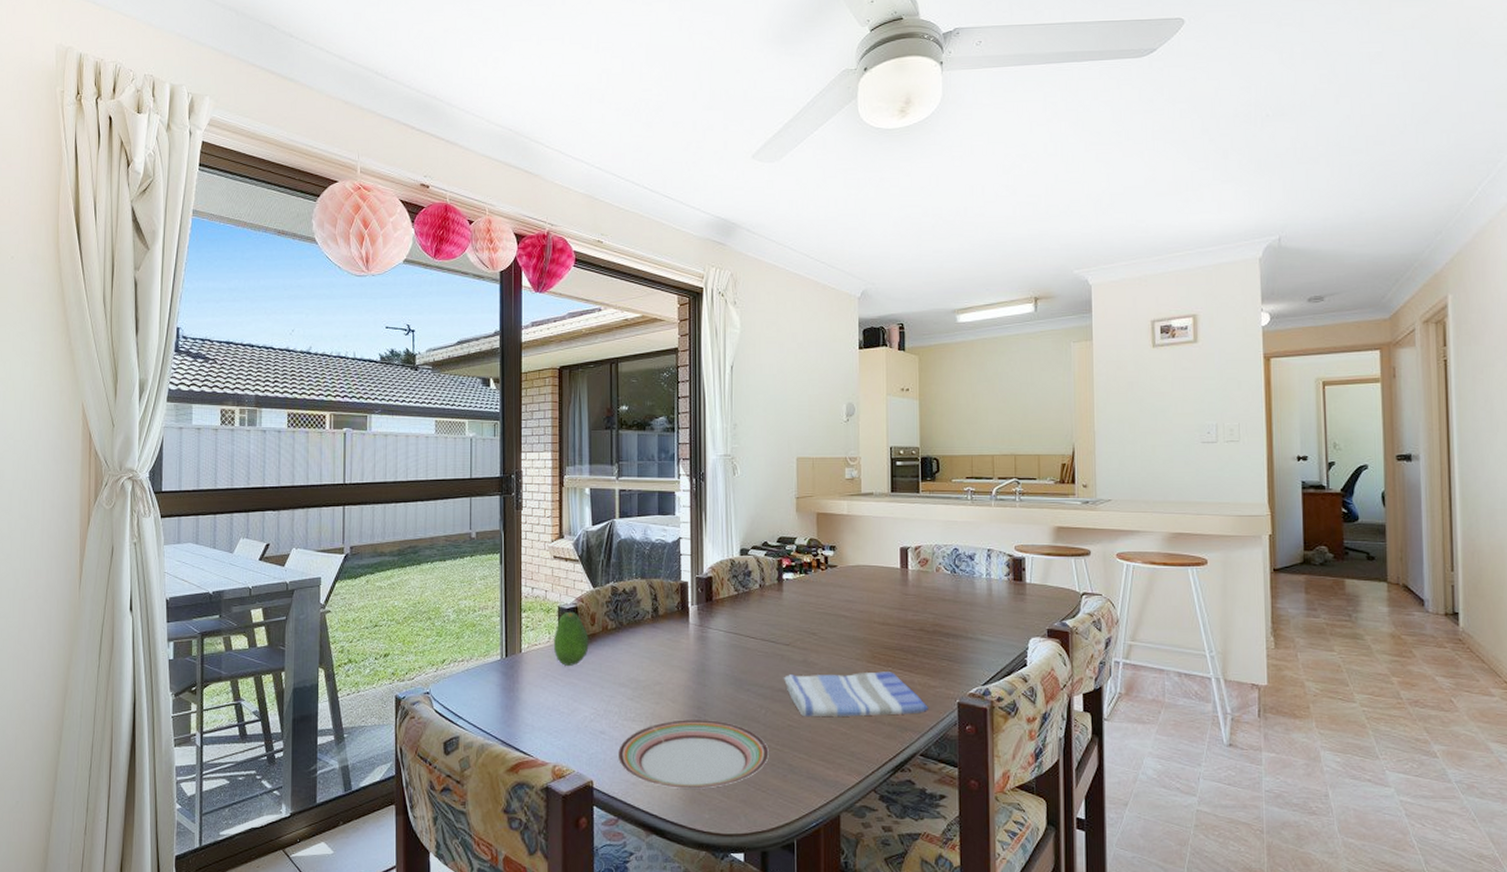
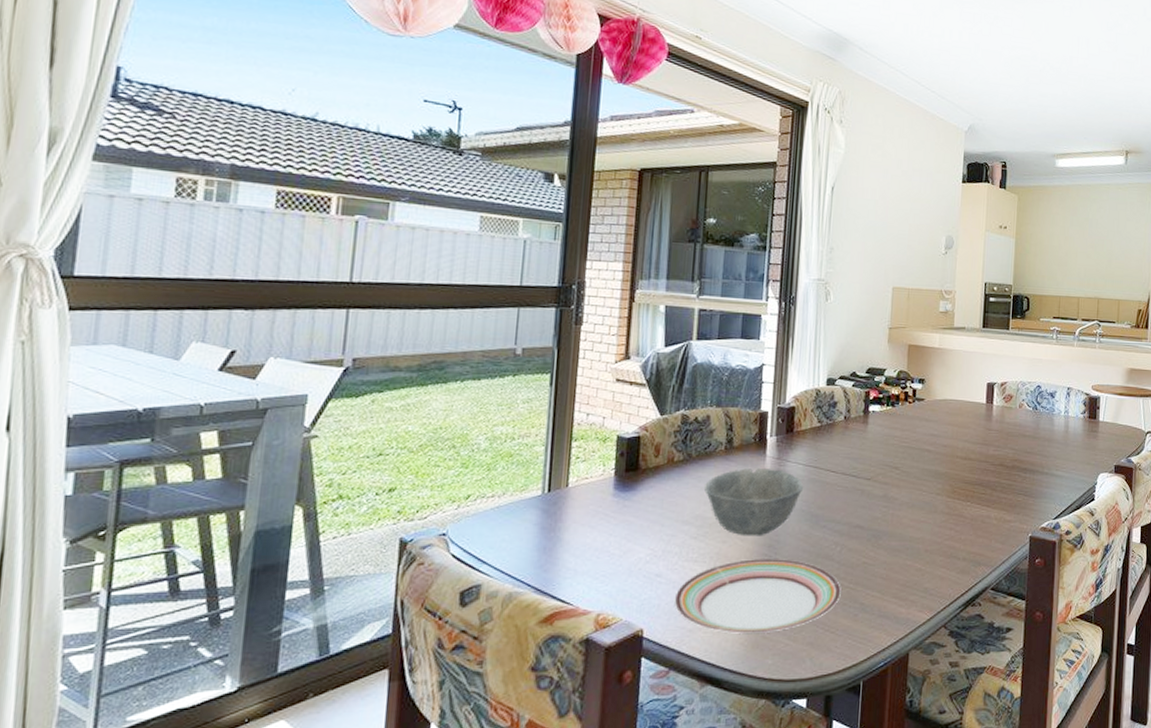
fruit: present [553,611,589,666] -> none [607,441,651,502]
bowl: none [635,634,726,699] -> present [703,467,804,536]
dish towel: present [783,671,928,717] -> none [861,506,1002,554]

